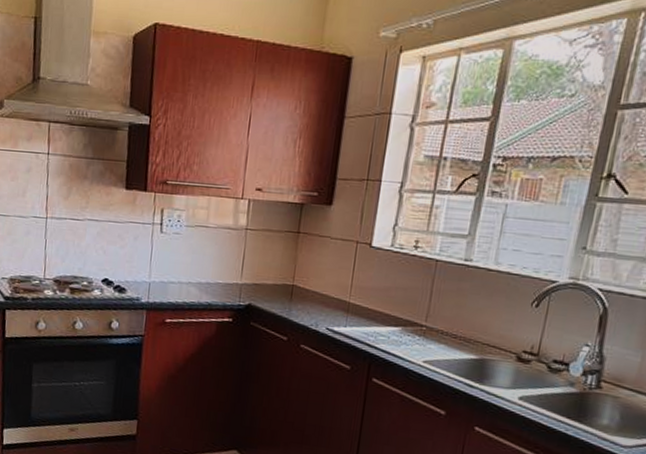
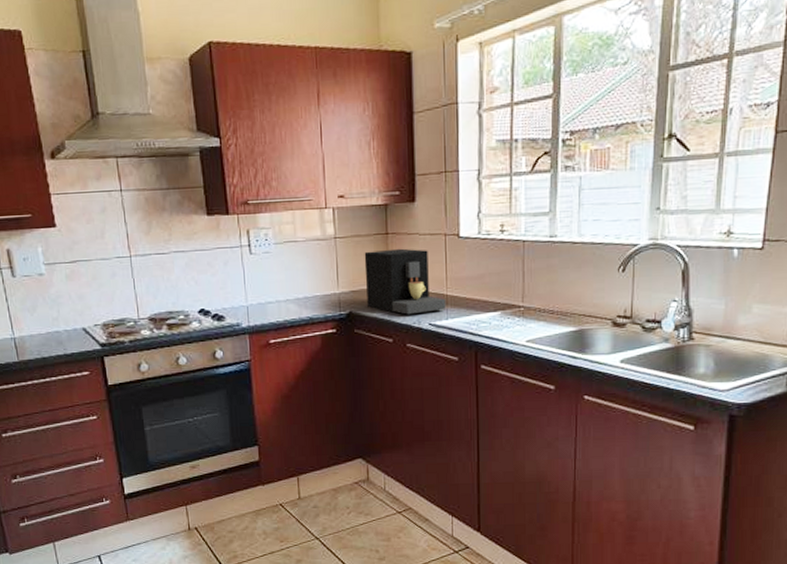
coffee maker: none [267,247,348,317] -> present [364,248,446,315]

